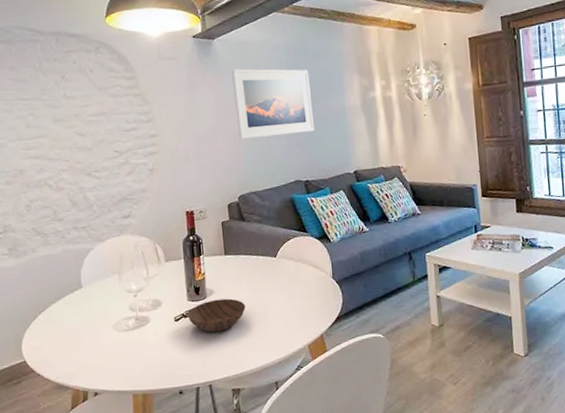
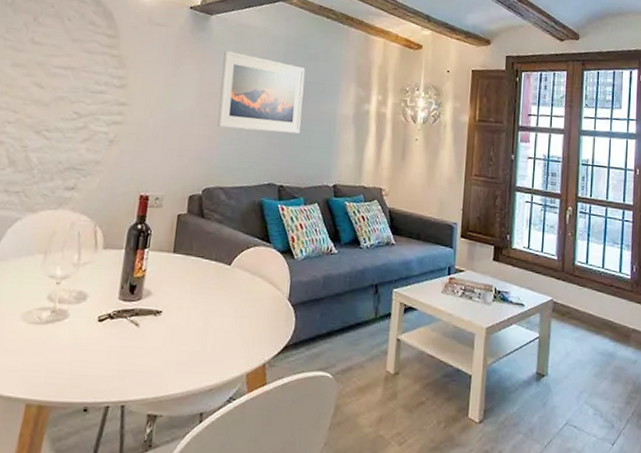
bowl: present [187,298,246,333] -> none [114,303,184,343]

